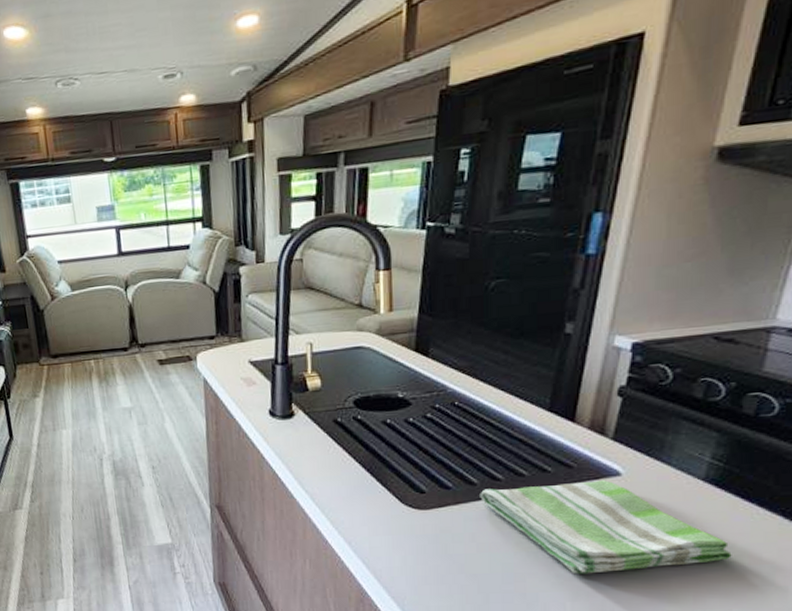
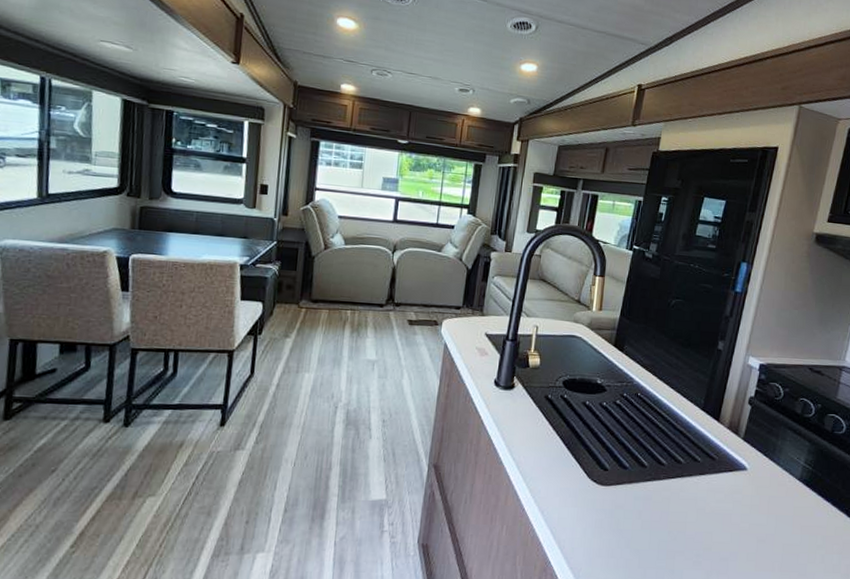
dish towel: present [480,480,732,574] -> none [648,472,815,555]

